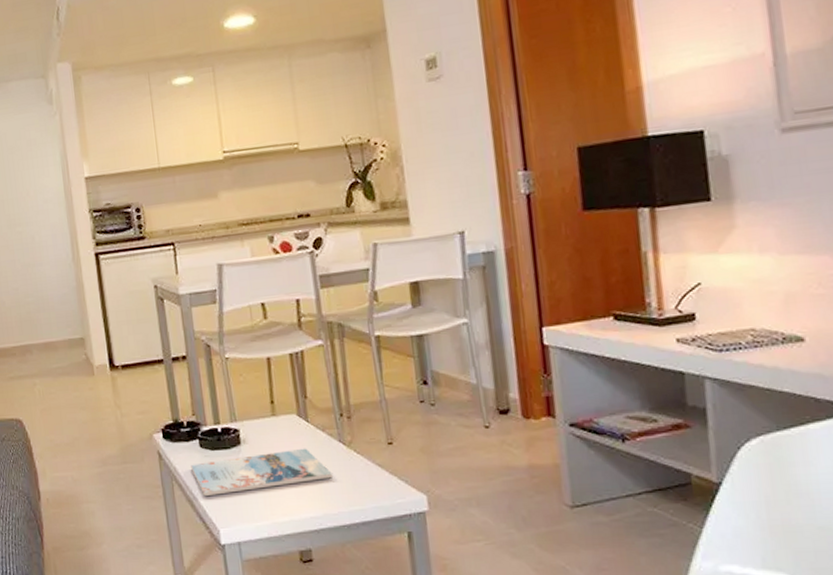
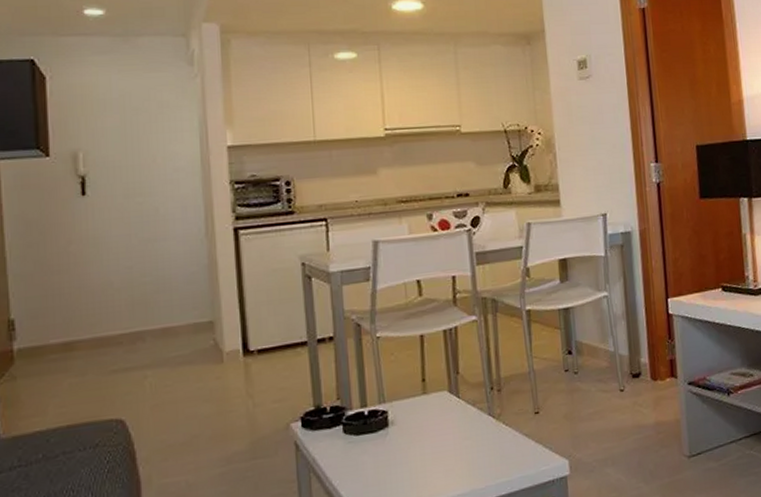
magazine: present [191,448,332,497] -> none [332,424,481,487]

